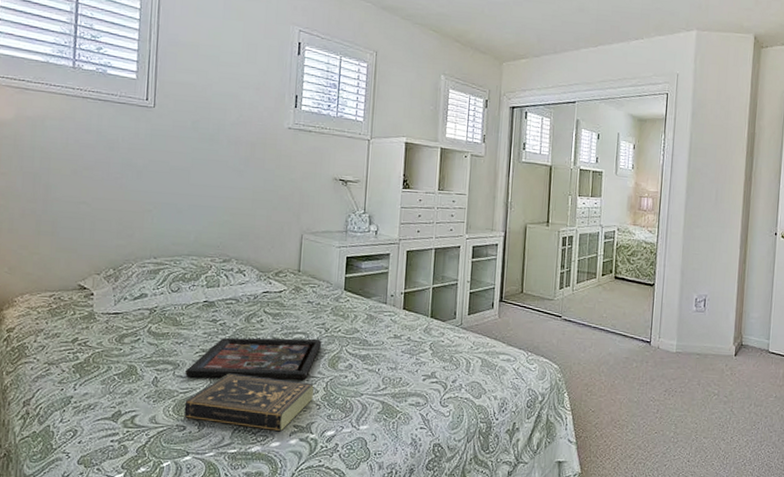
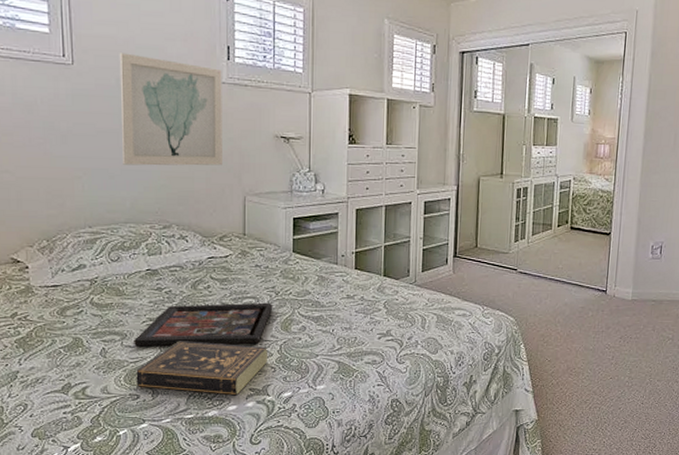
wall art: none [191,98,289,205] -> present [119,53,222,166]

